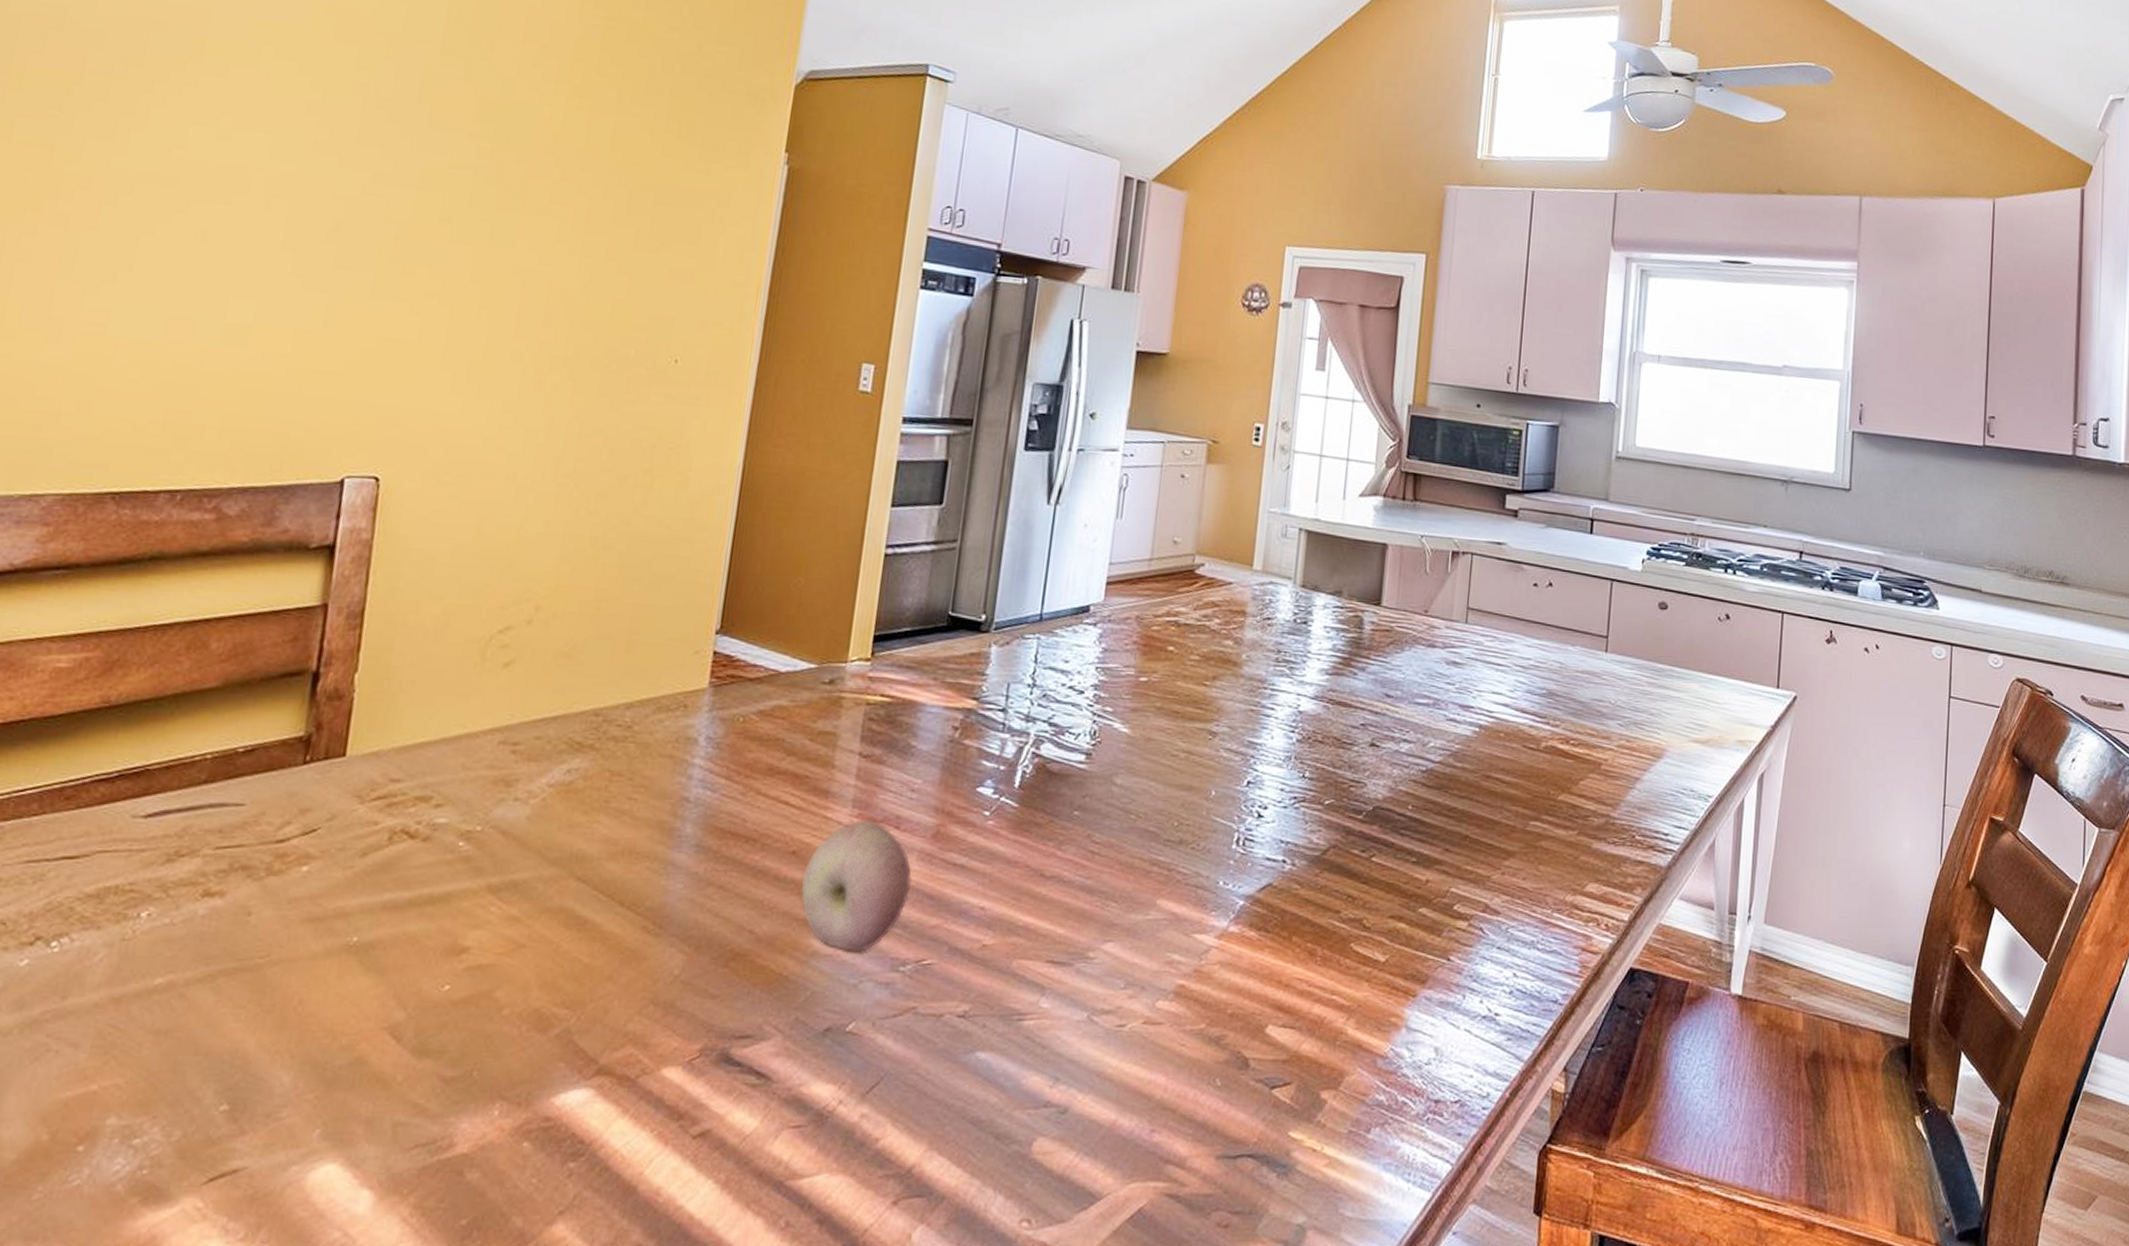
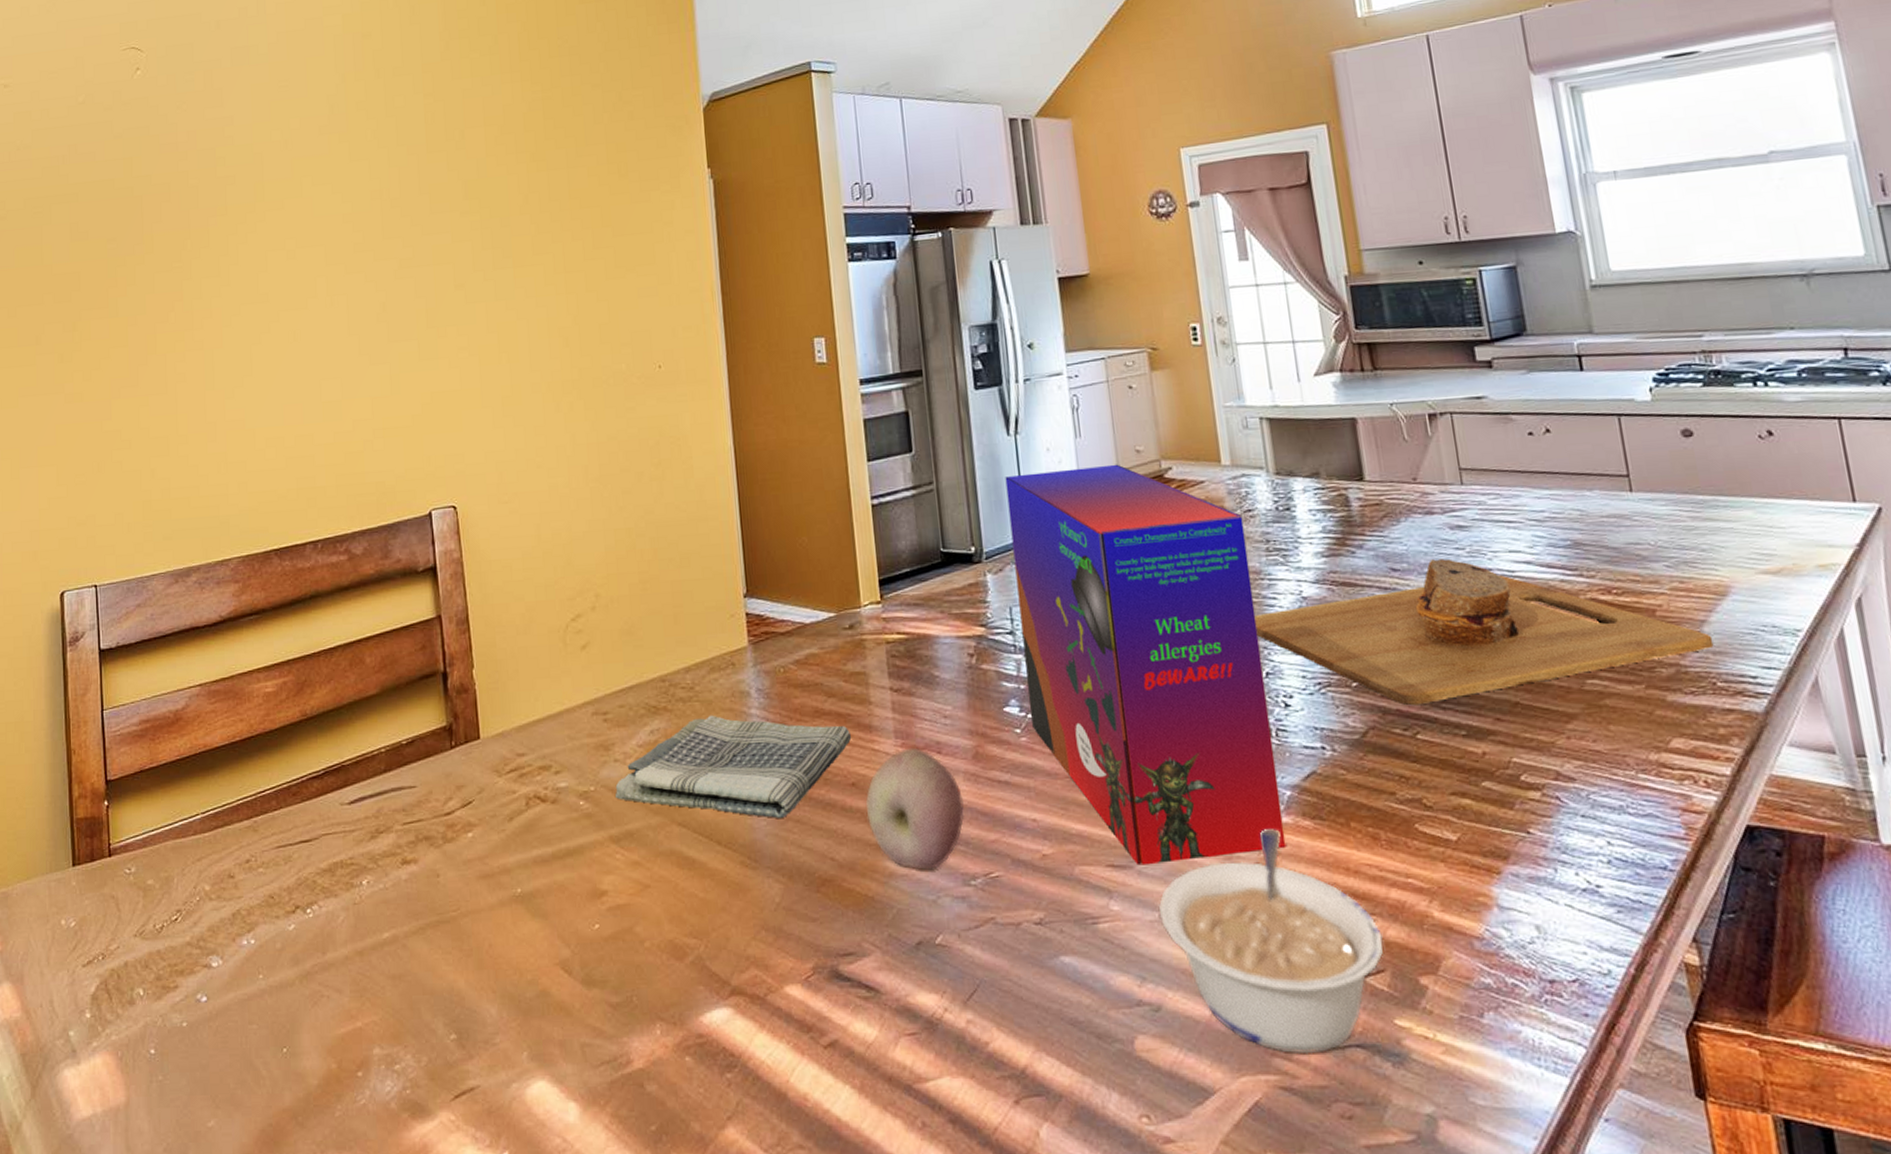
dish towel: none [505,759,805,882] -> present [615,715,852,818]
cereal box: none [1003,546,1261,964] -> present [1005,464,1288,866]
legume: none [1087,937,1297,1163] -> present [1158,829,1383,1055]
cutting board: none [1247,691,1641,829] -> present [1254,559,1714,706]

